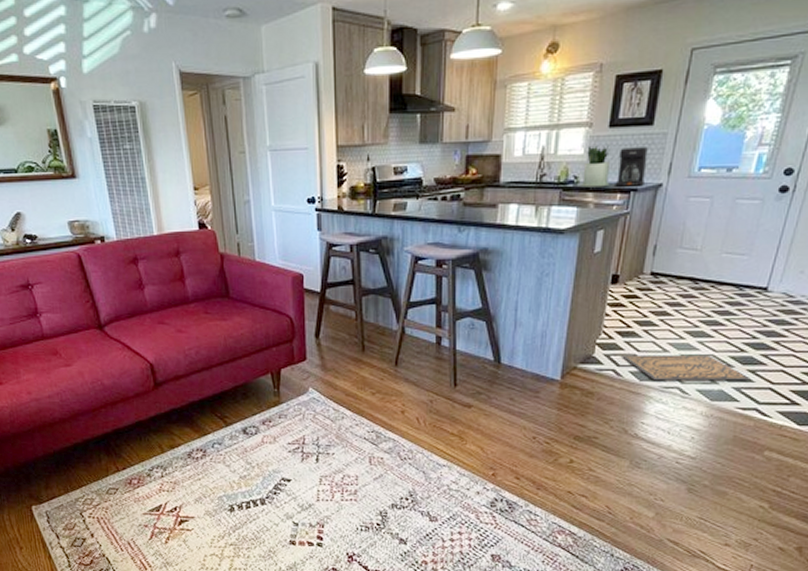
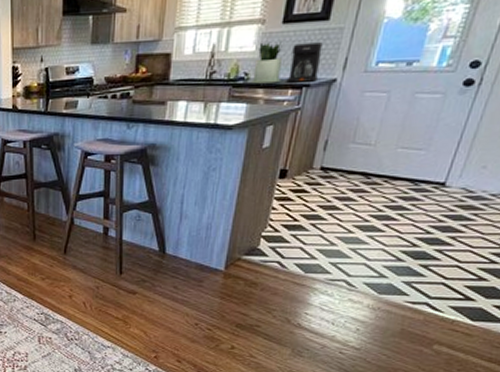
doormat: present [622,354,752,380] -> none [287,247,424,274]

